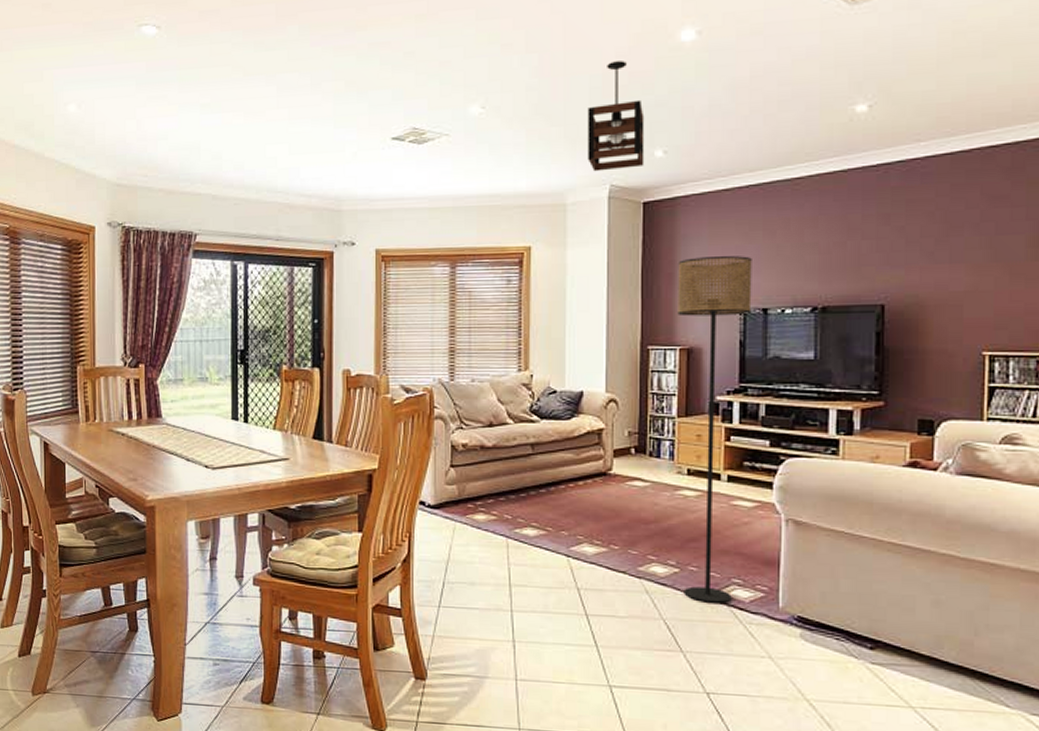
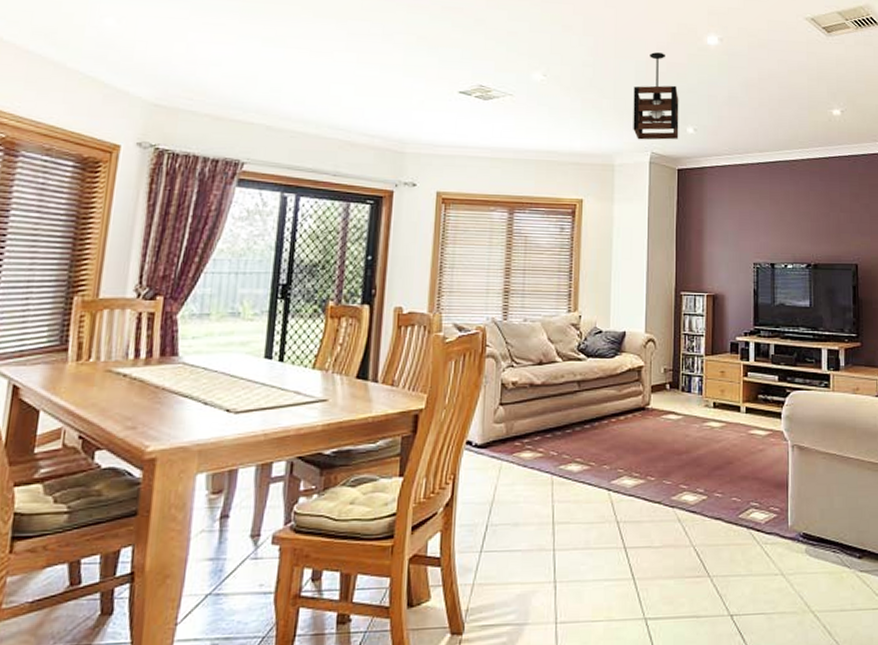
floor lamp: present [677,256,752,603] -> none [705,218,763,527]

